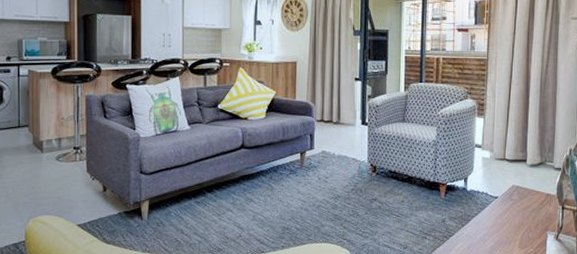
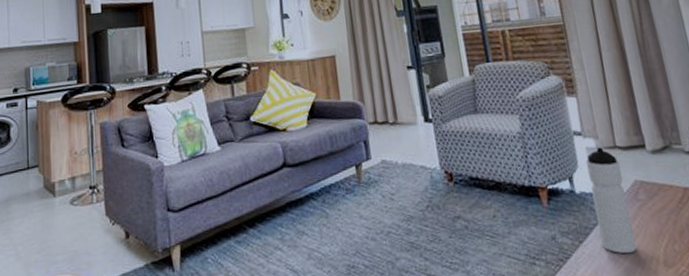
water bottle: none [478,158,505,237] -> present [586,147,637,254]

